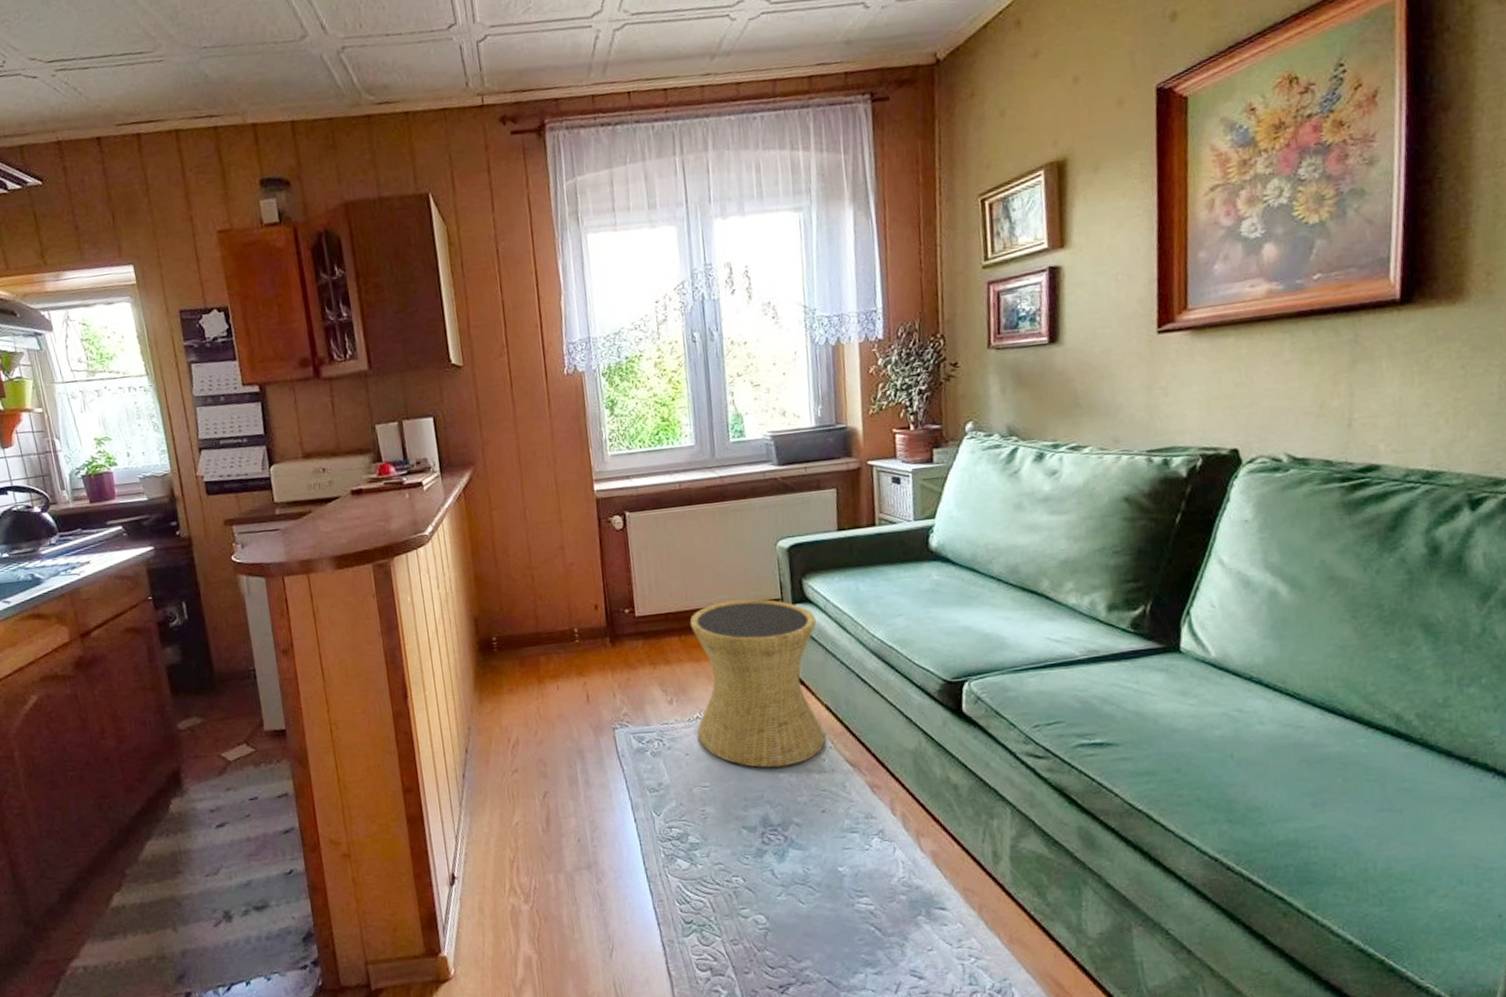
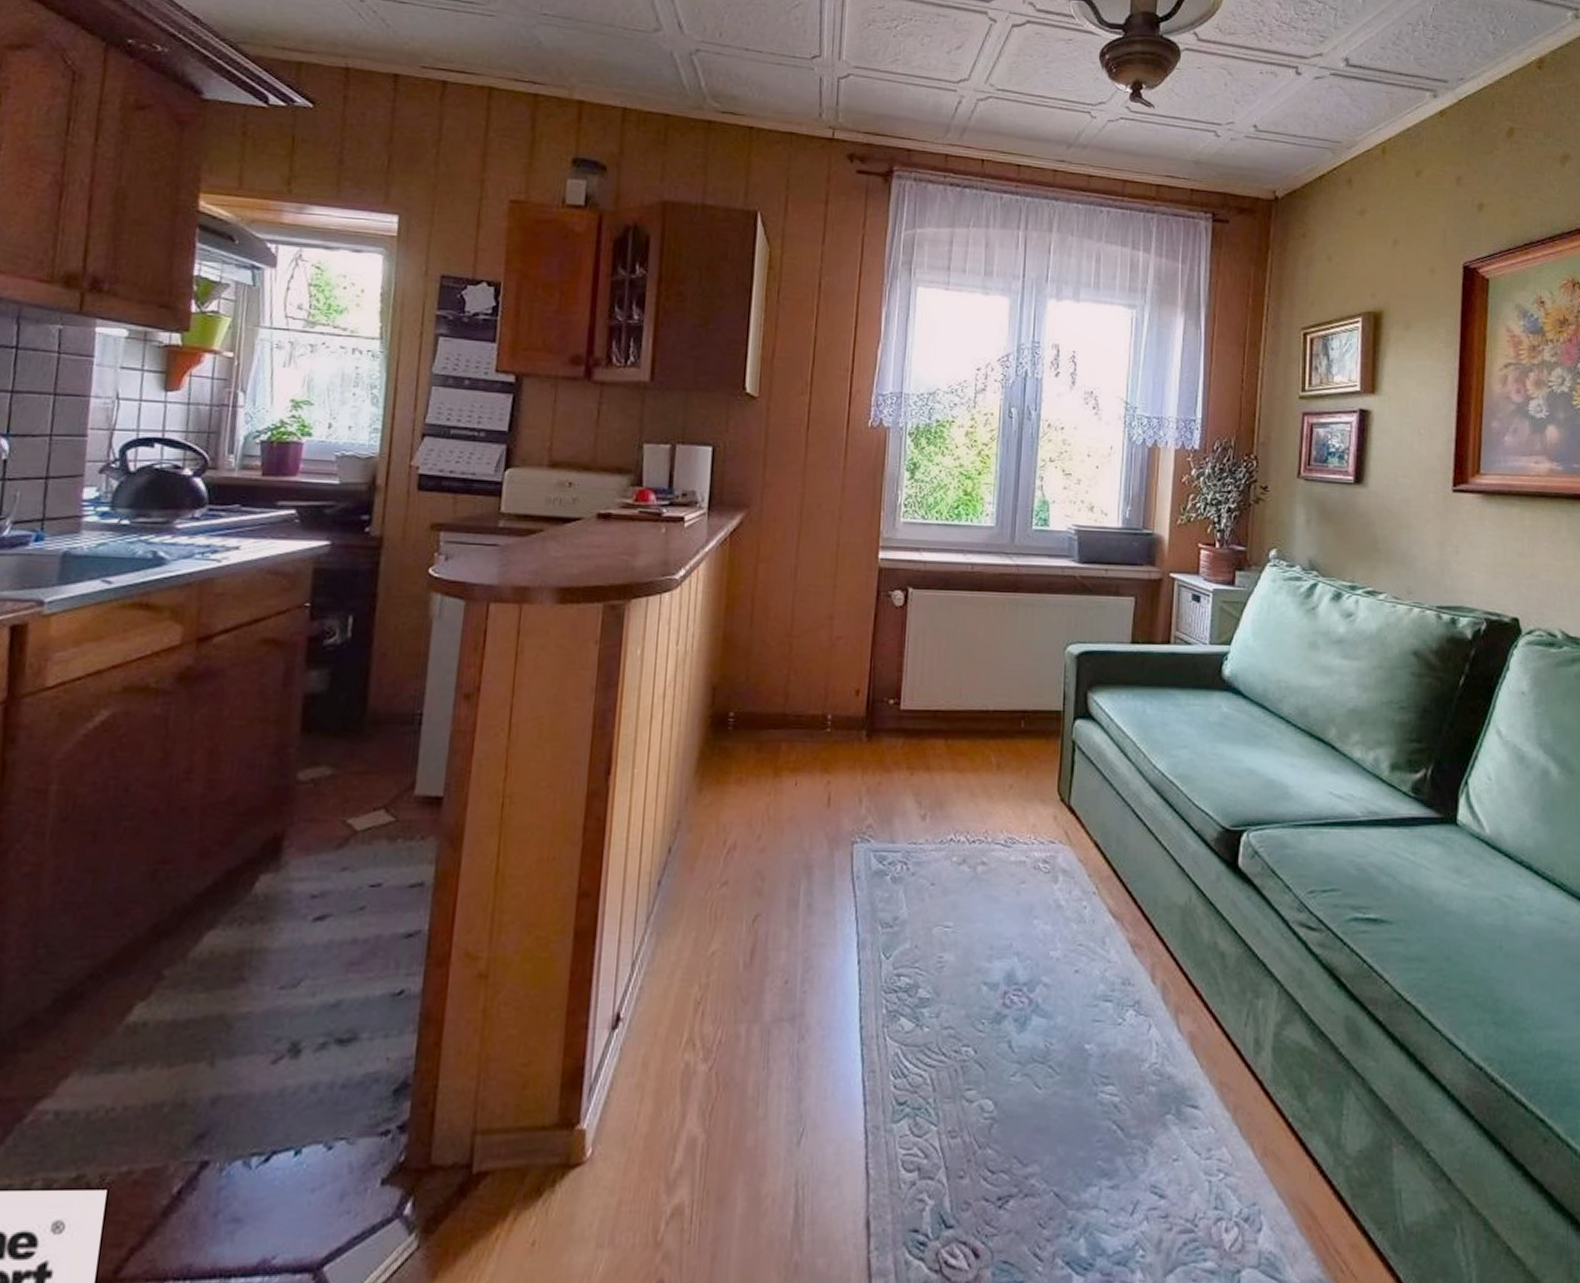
side table: present [689,599,826,768] -> none [948,706,1097,911]

